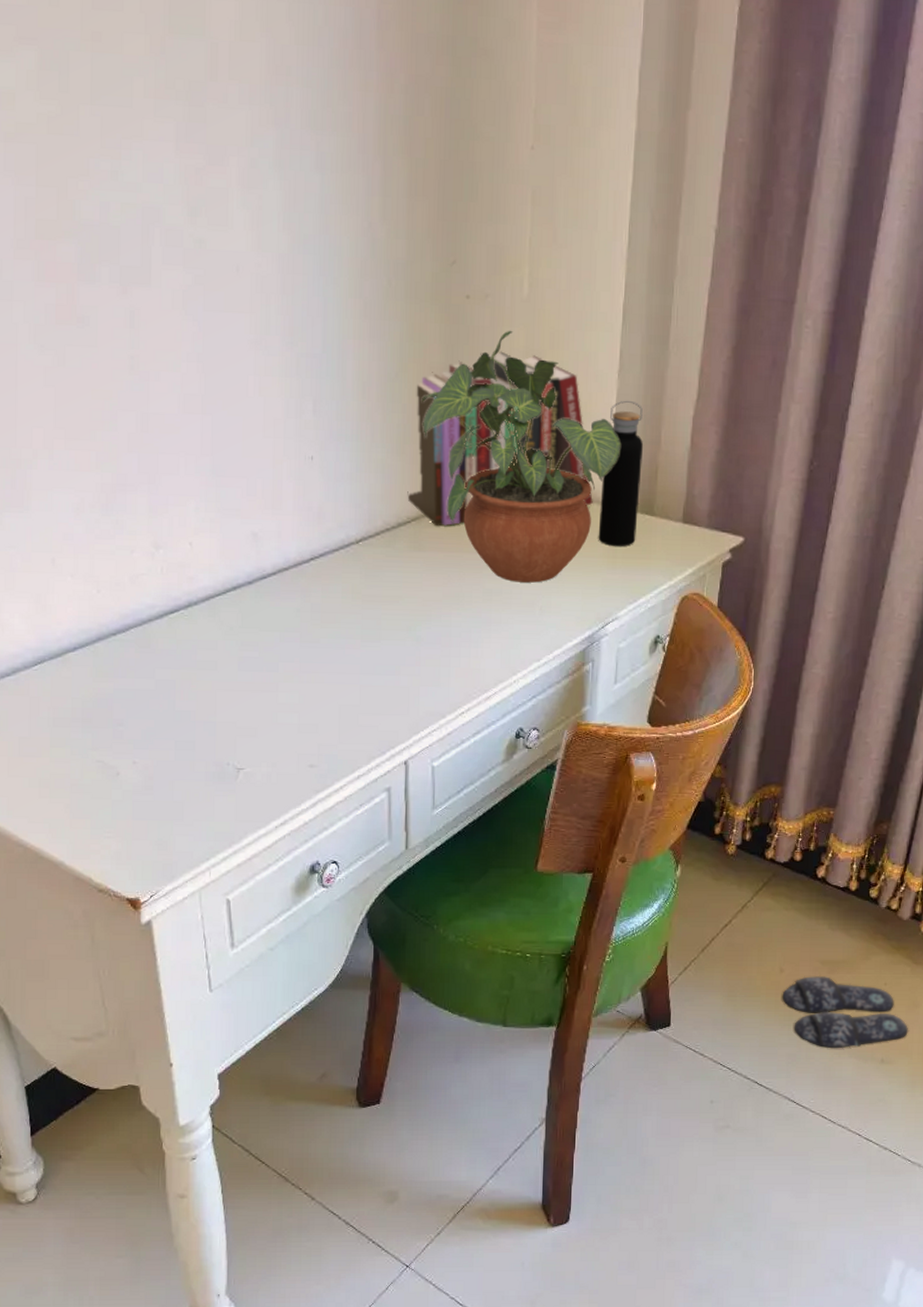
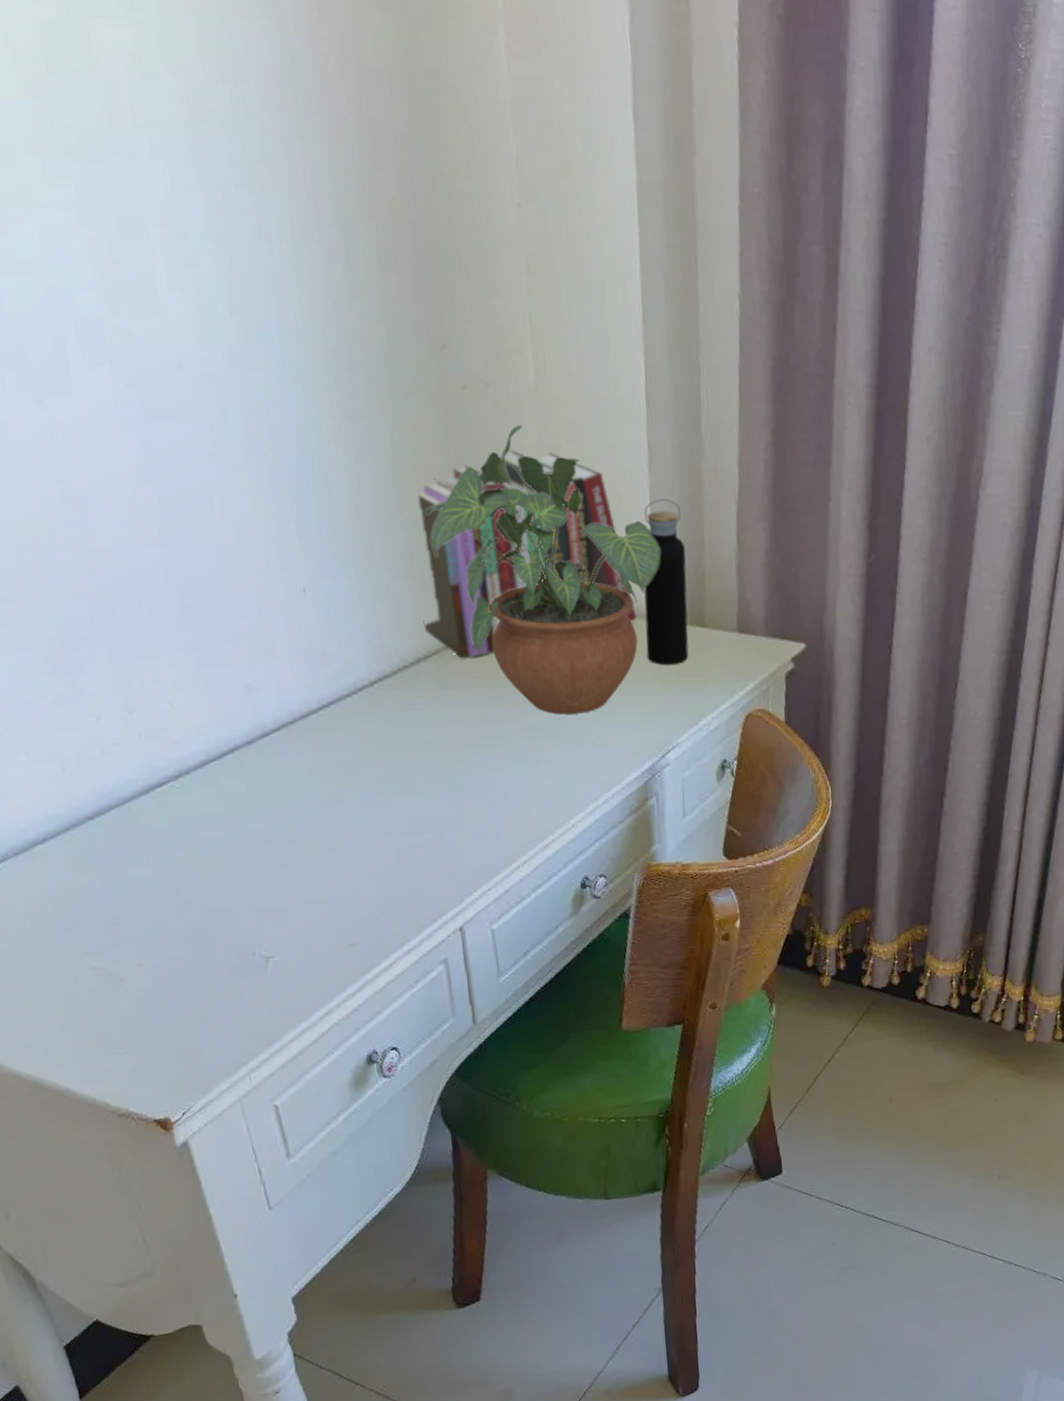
slippers: present [782,976,908,1049] -> none [893,1099,1022,1173]

